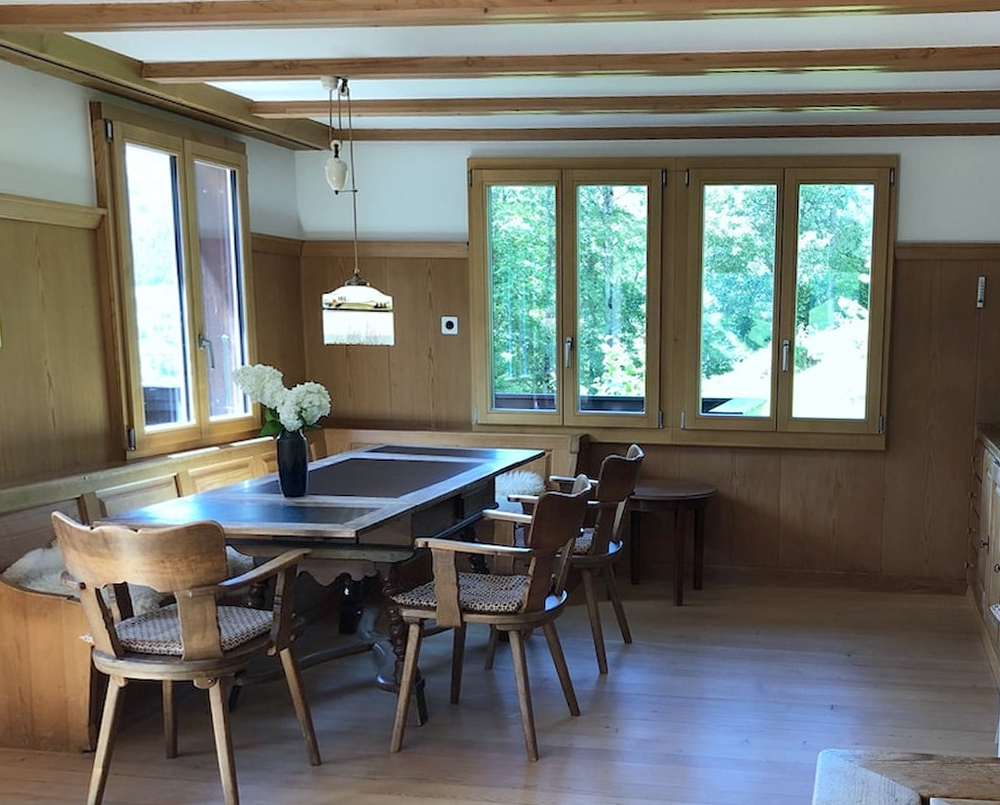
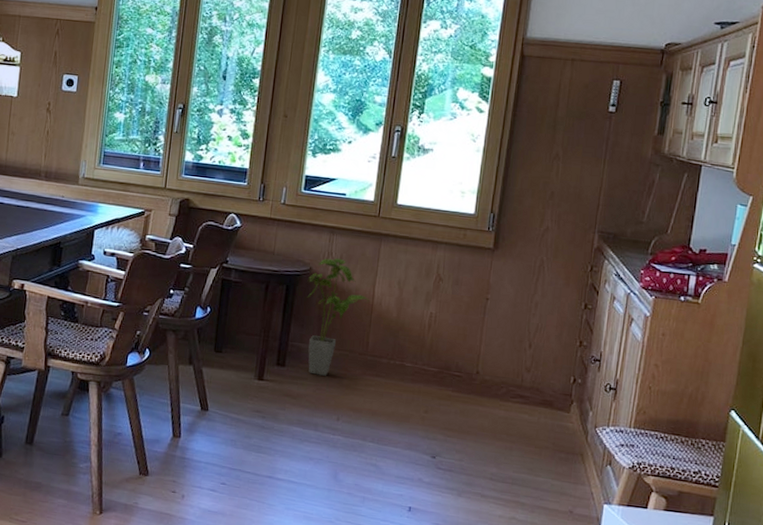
house plant: none [714,476,776,593] -> present [307,258,370,376]

